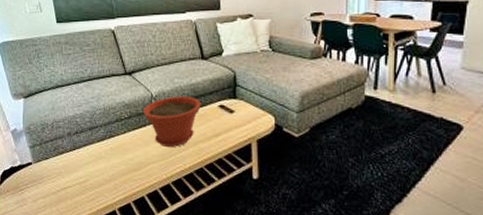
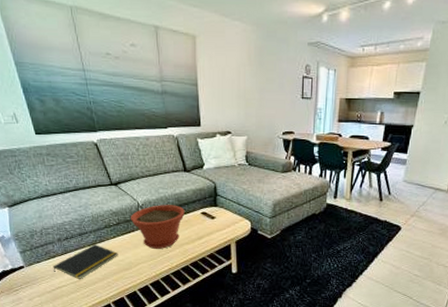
notepad: none [60,140,128,180] -> present [53,244,118,279]

